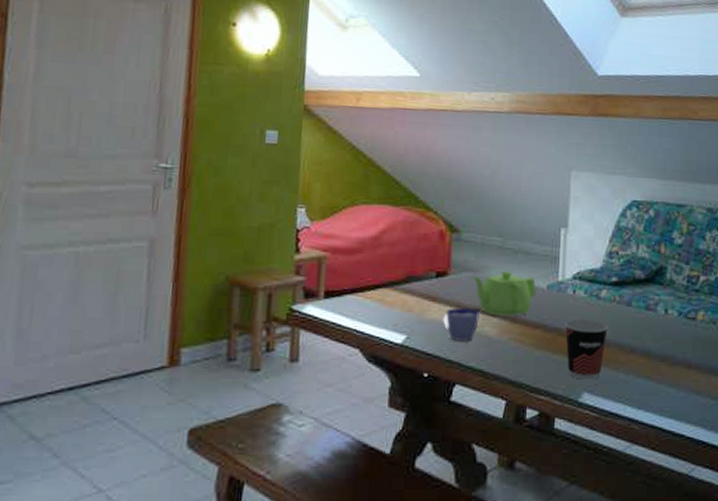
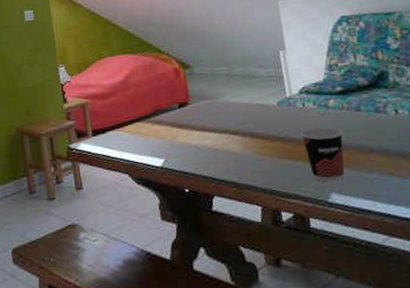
cup: present [443,308,480,341] -> none [192,130,224,159]
teapot: present [471,271,537,316] -> none [208,94,269,134]

